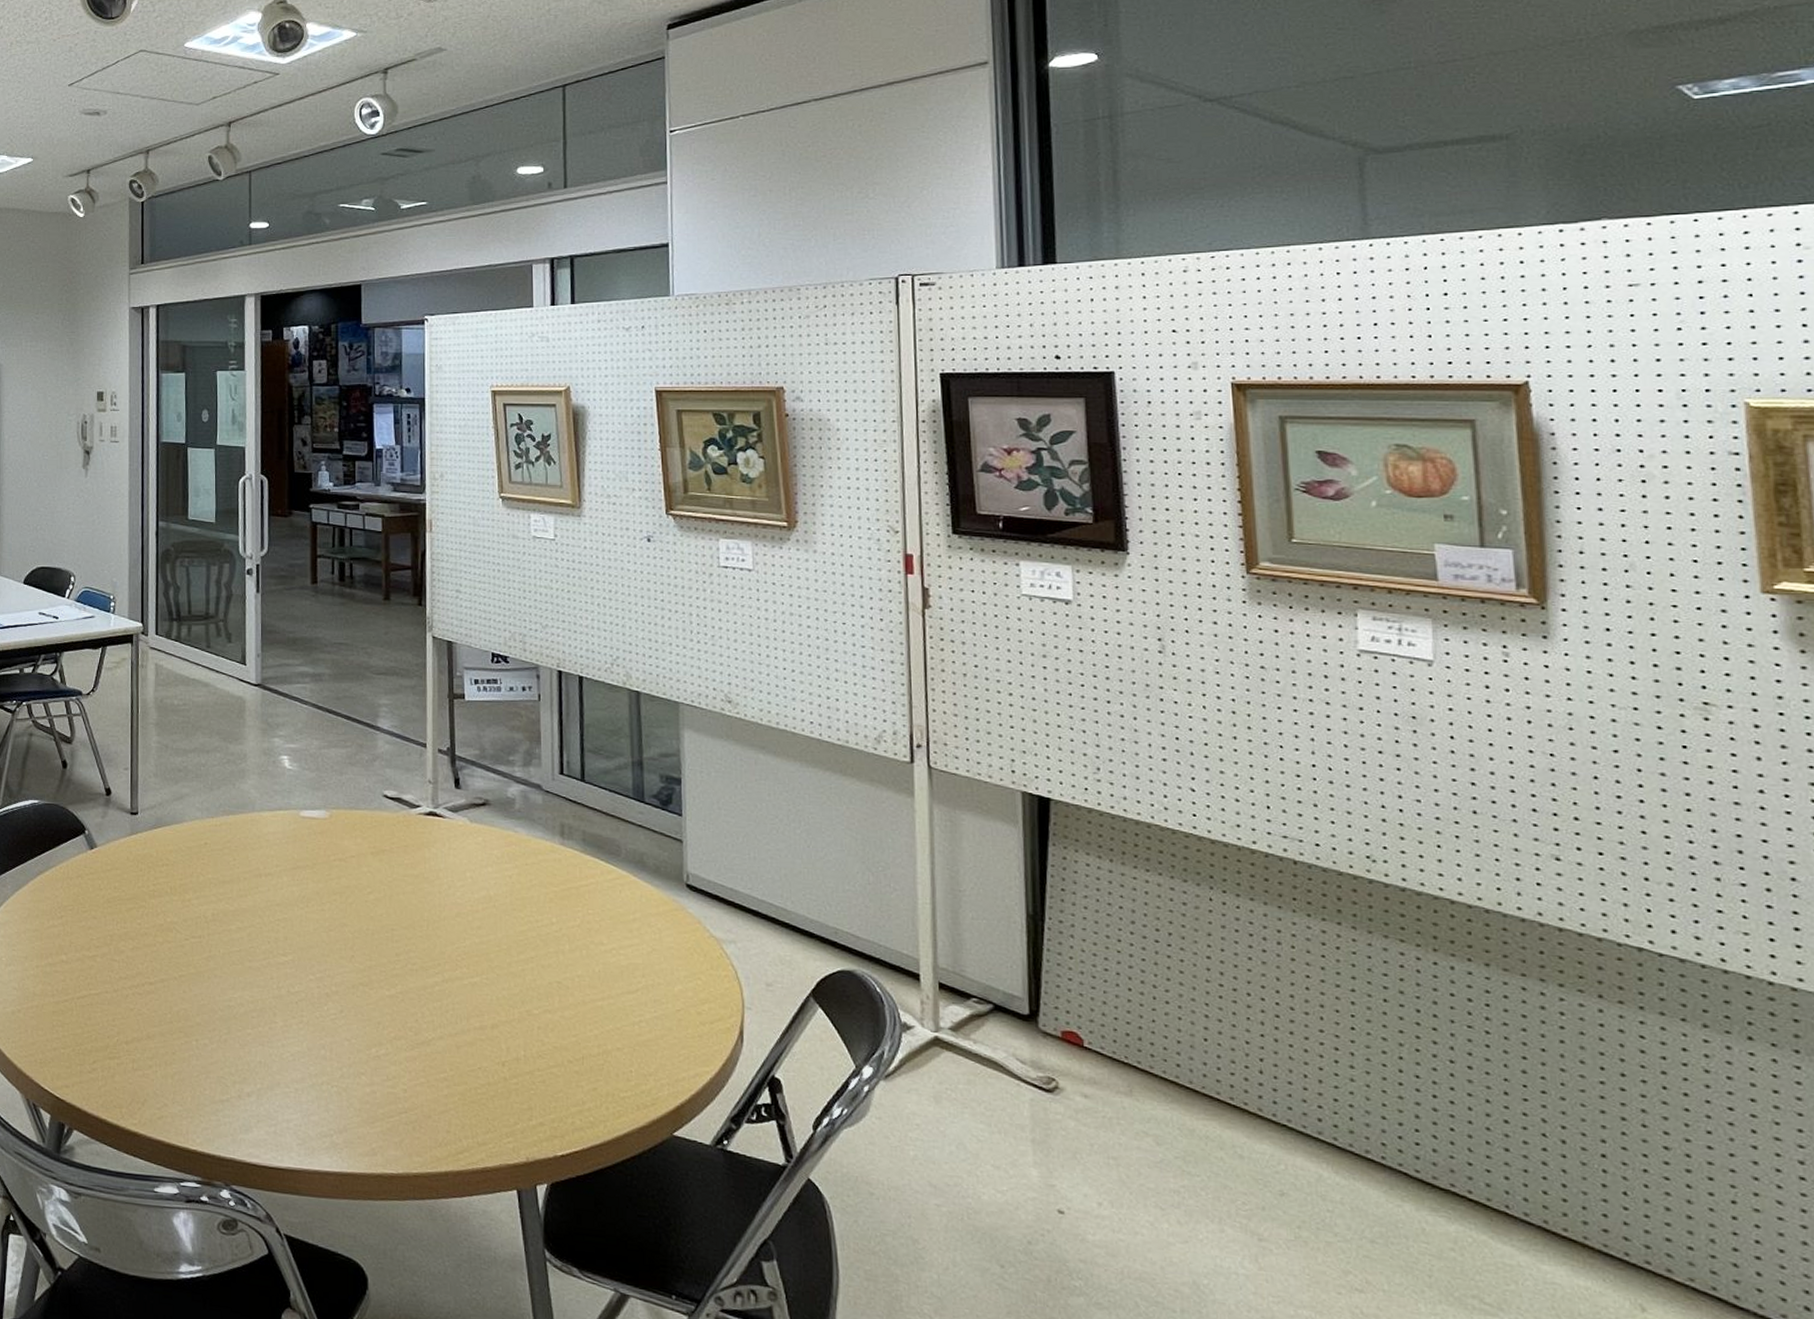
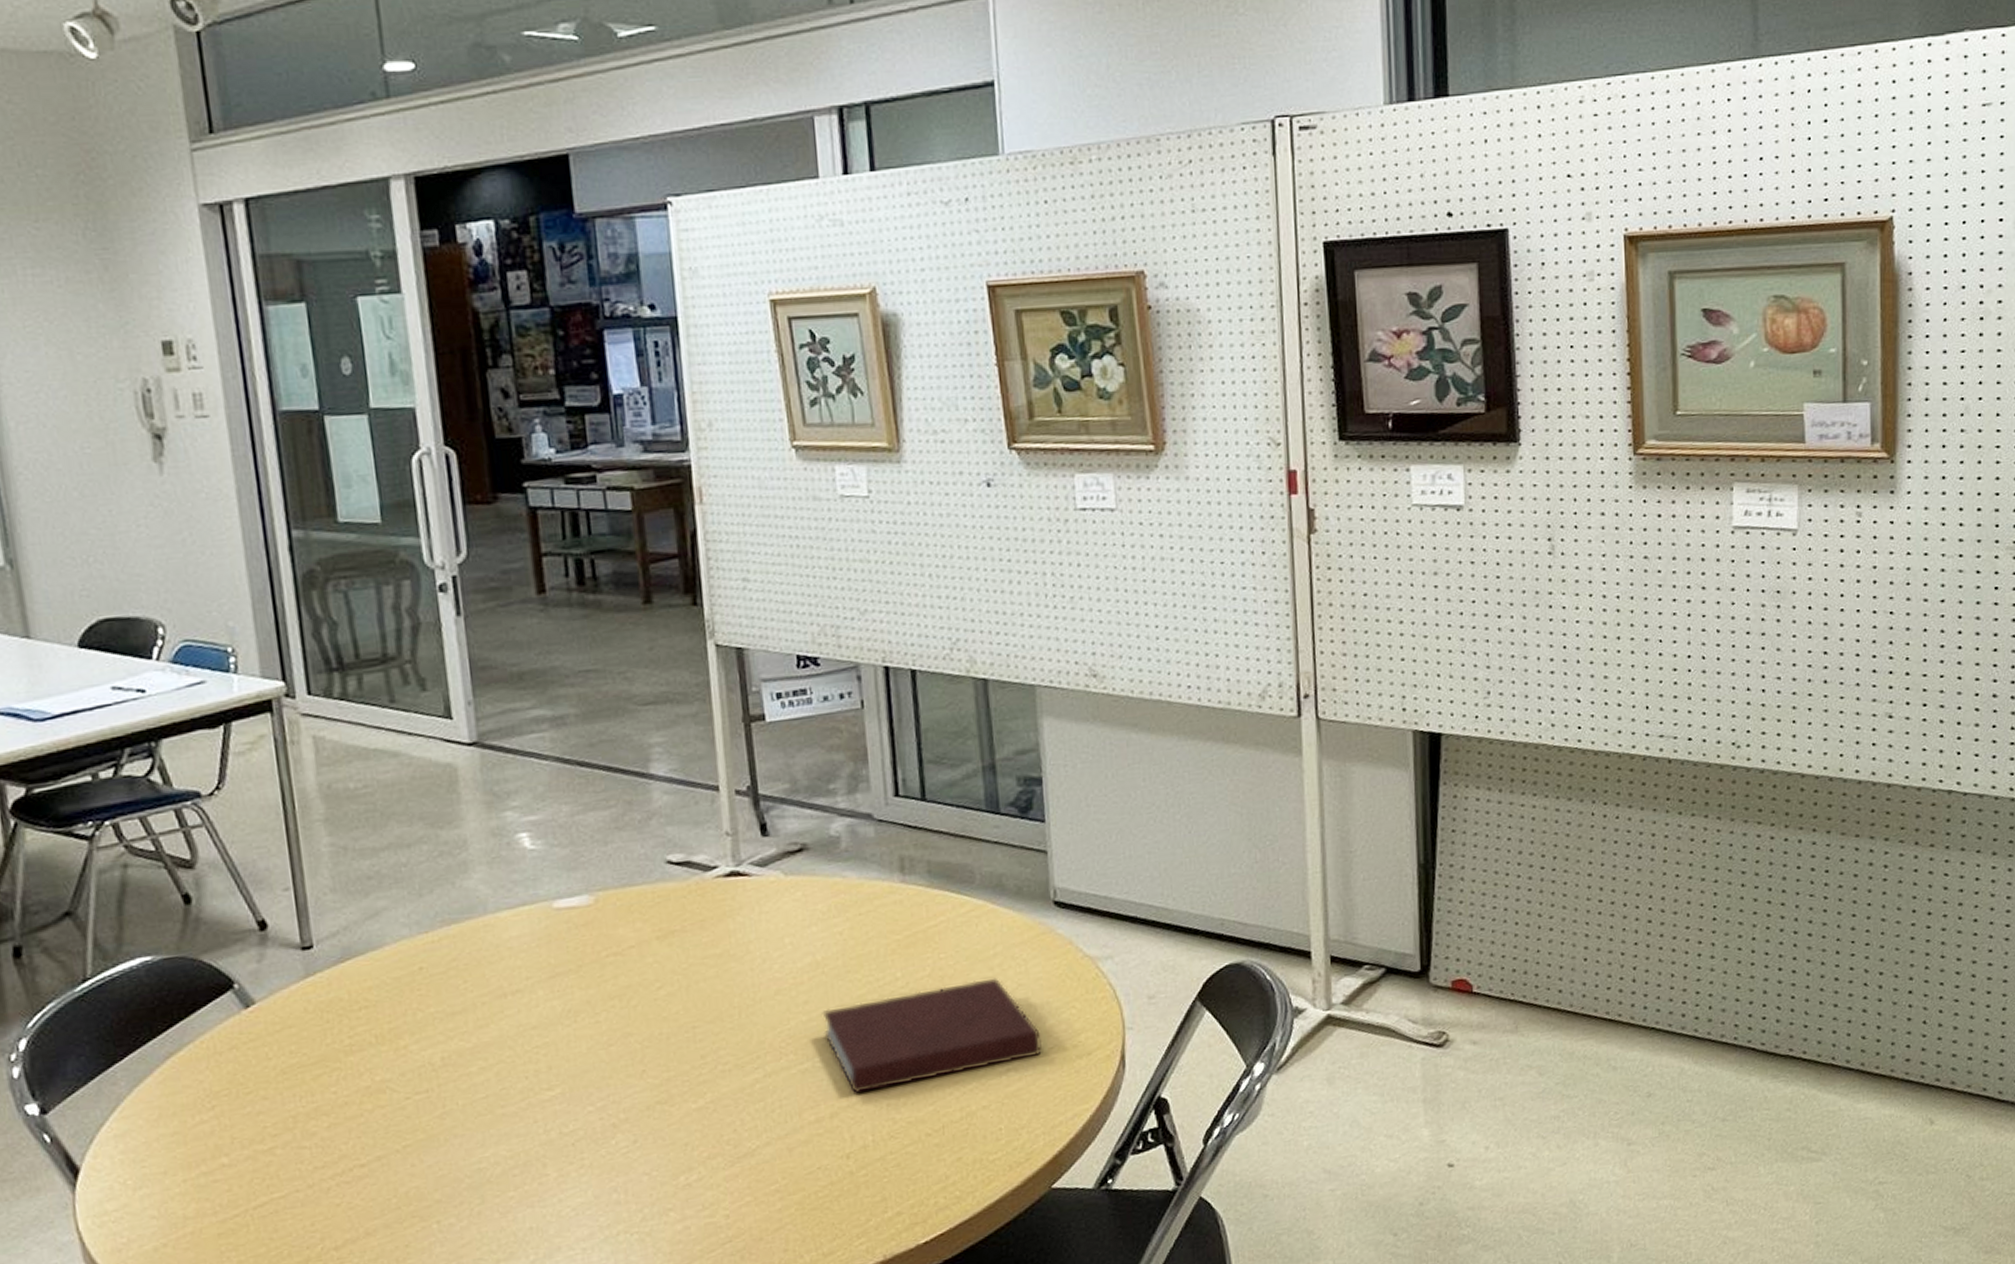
notebook: none [491,937,670,1015] -> present [822,977,1042,1094]

